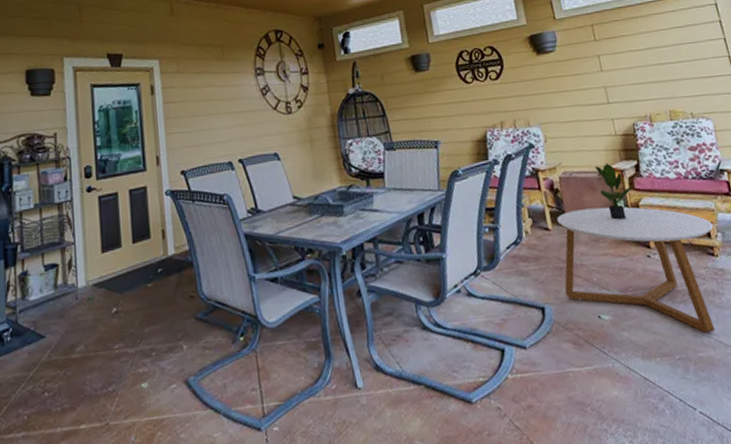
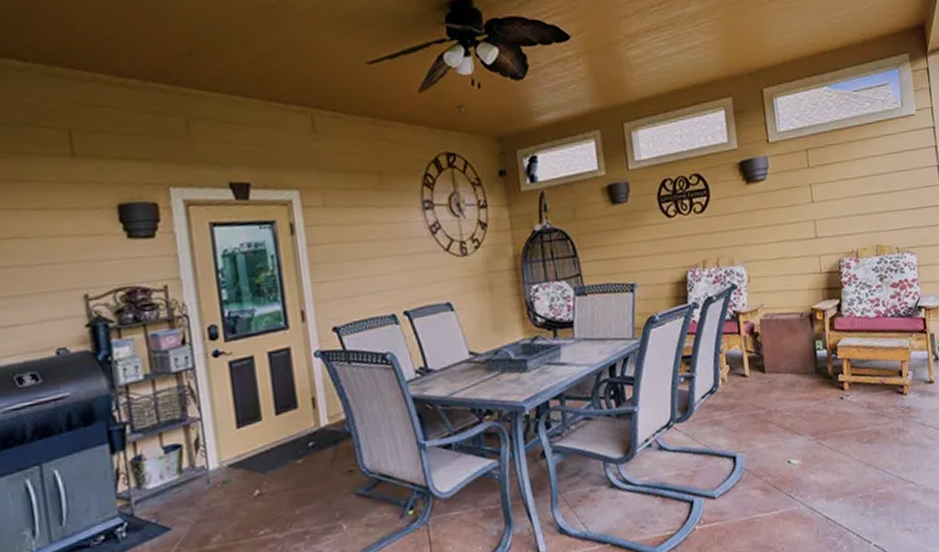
coffee table: present [556,207,715,333] -> none [754,348,906,471]
potted plant: present [594,162,631,220] -> none [797,302,831,363]

